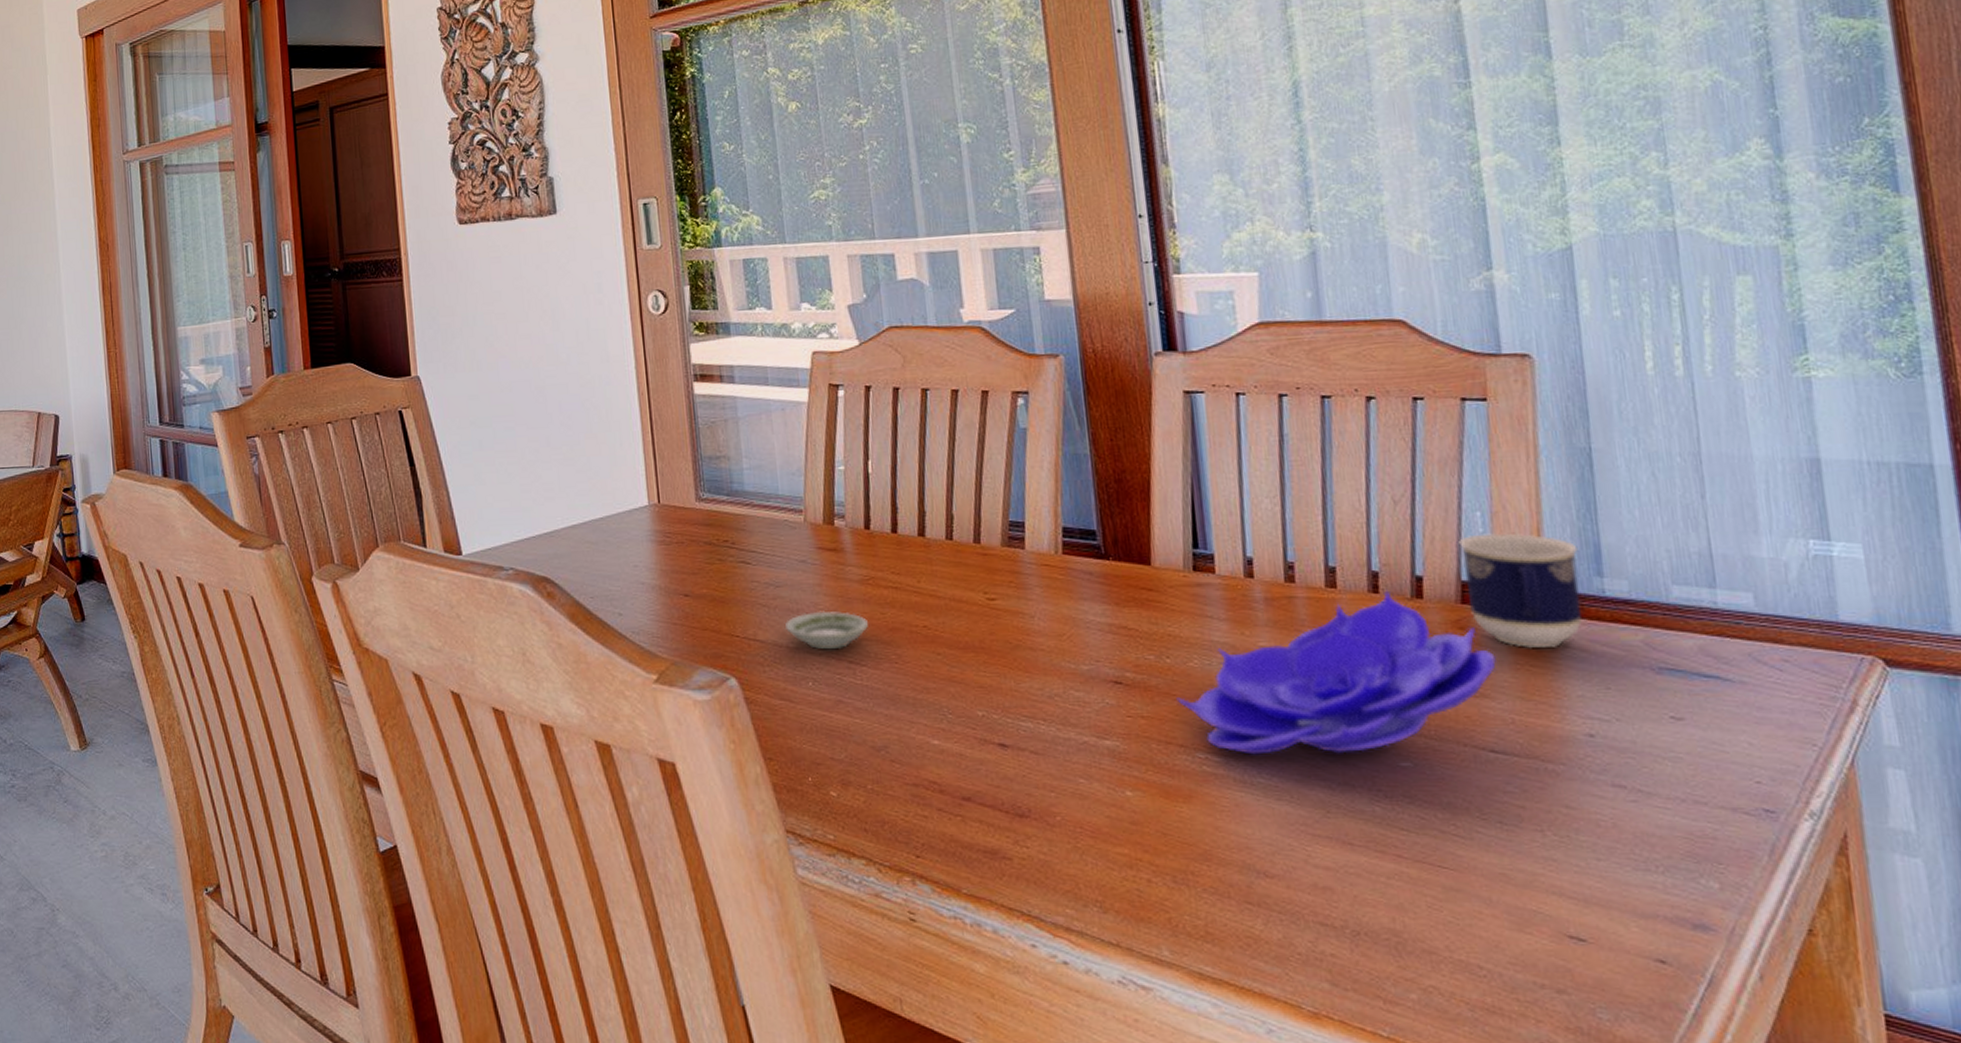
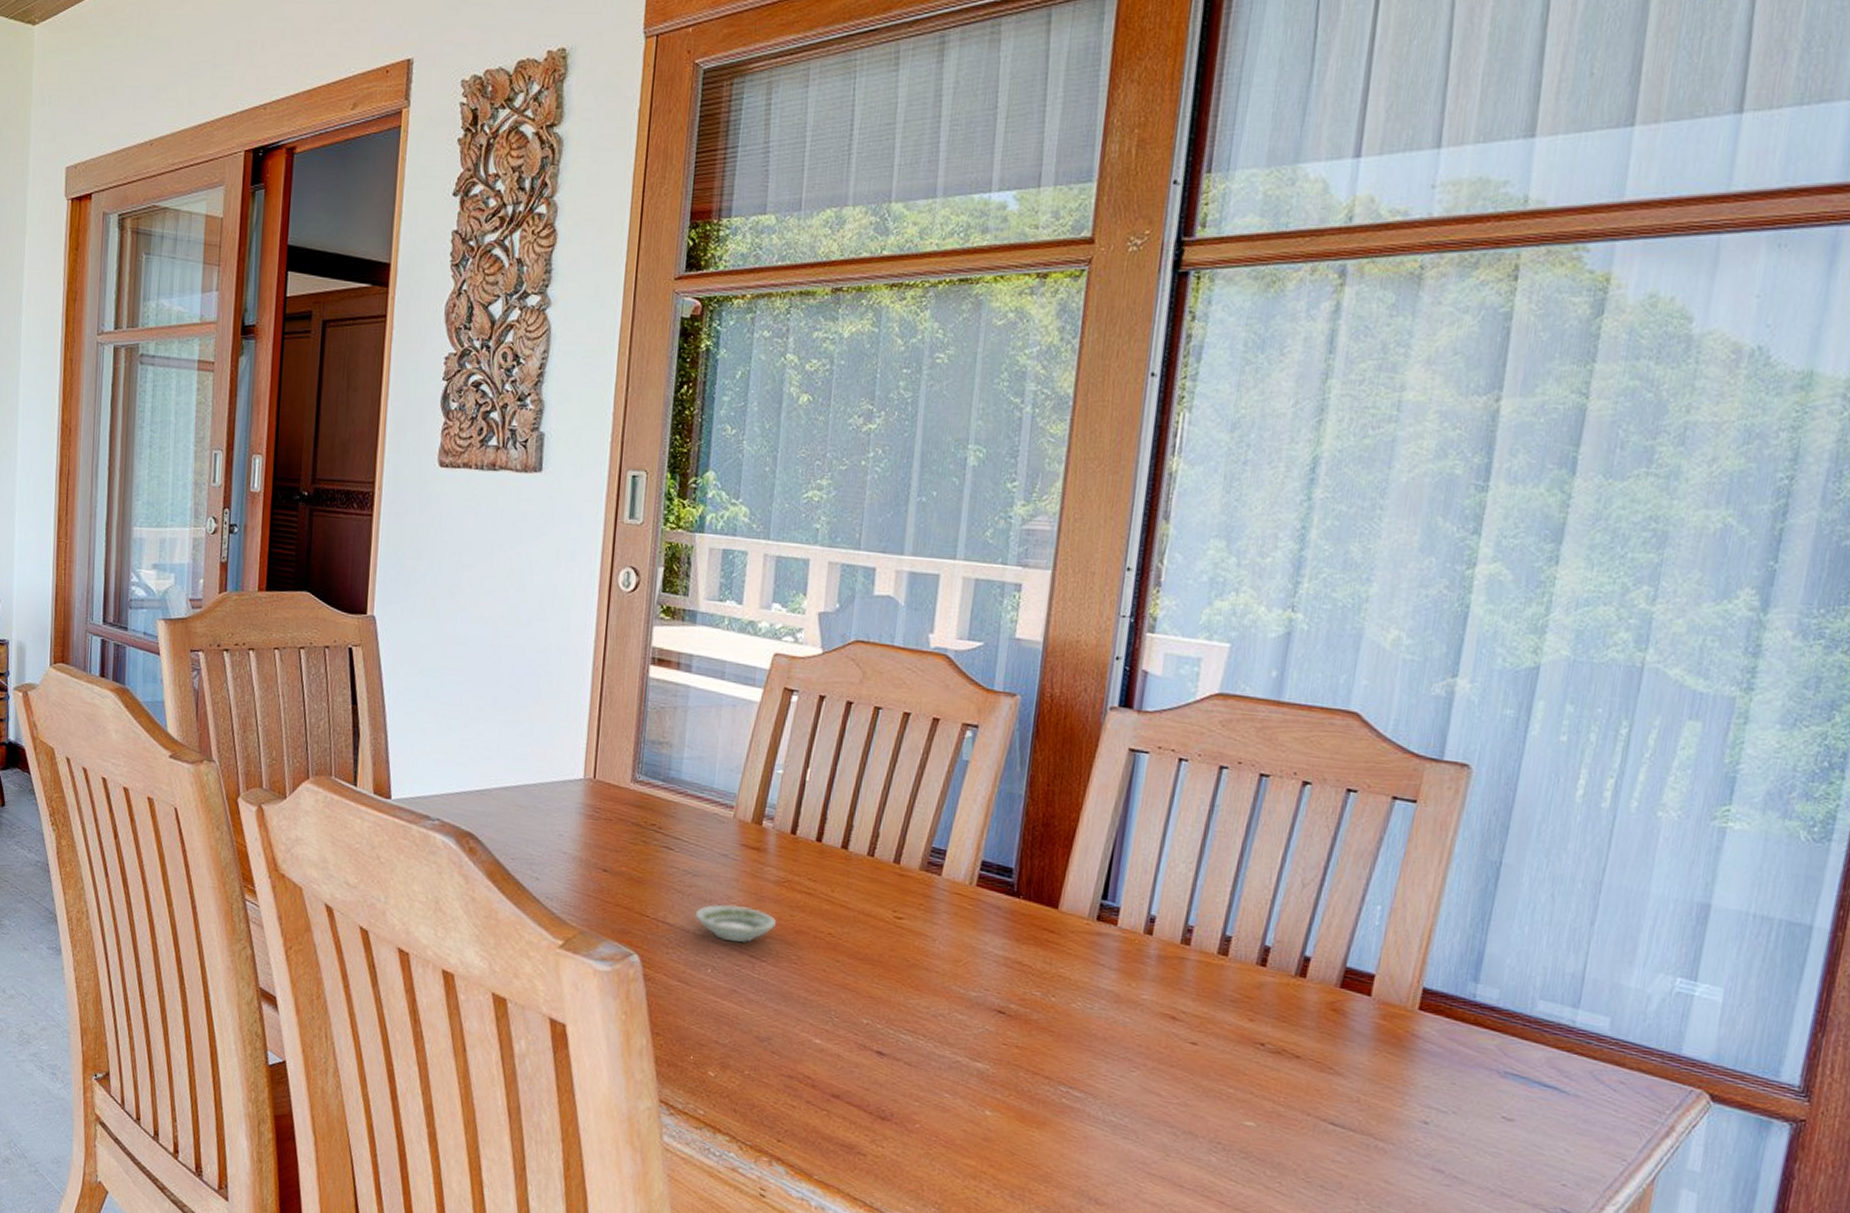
decorative bowl: present [1176,590,1496,755] -> none [1052,965,1358,1106]
cup: present [1458,532,1583,648] -> none [1347,927,1462,1040]

